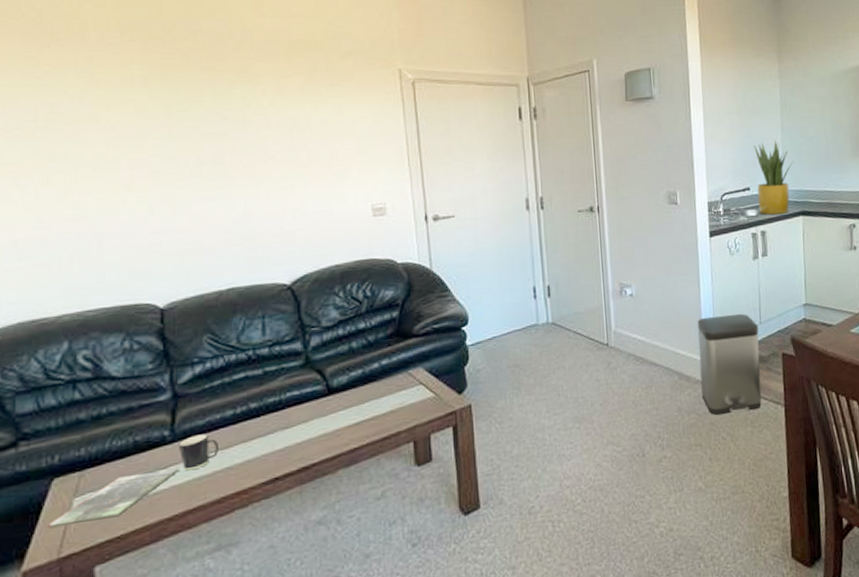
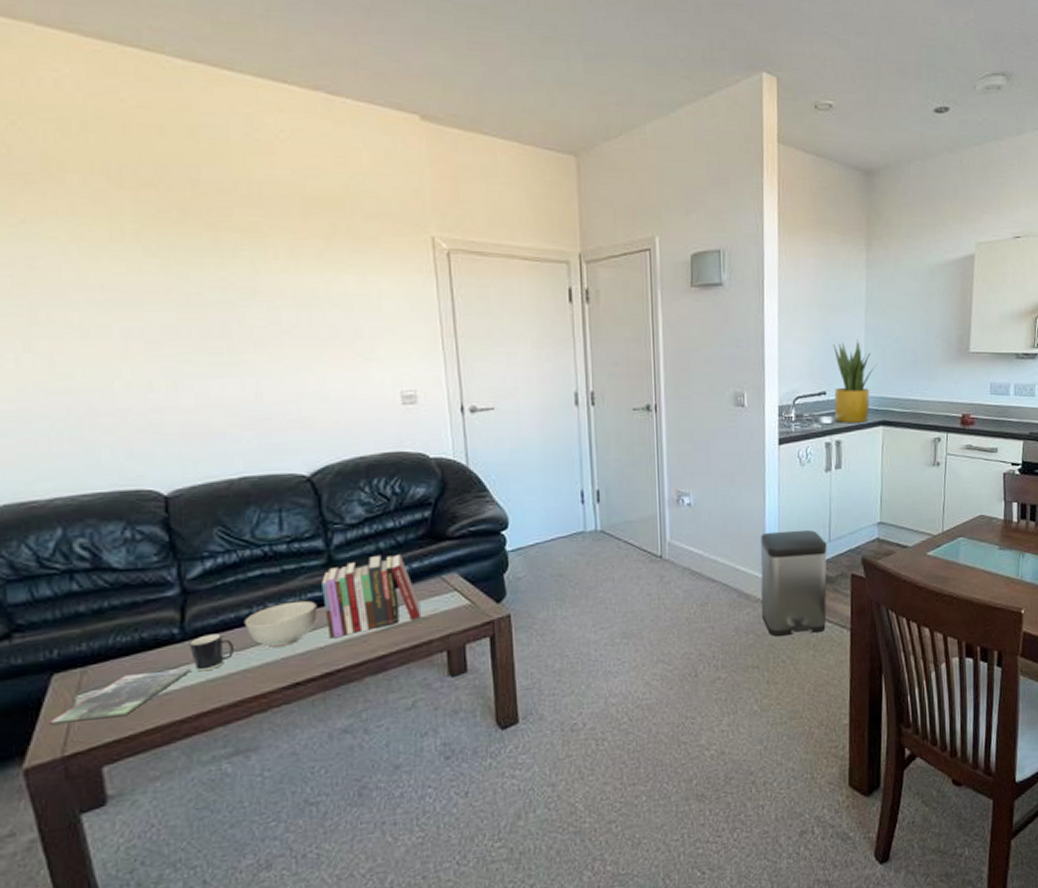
bowl: none [228,399,296,445] -> present [243,600,318,647]
books: none [300,352,389,434] -> present [322,553,420,639]

